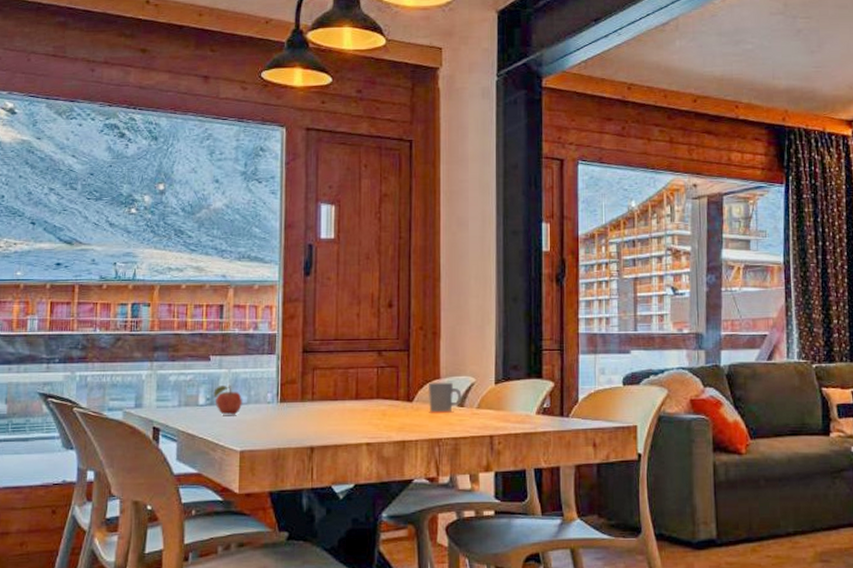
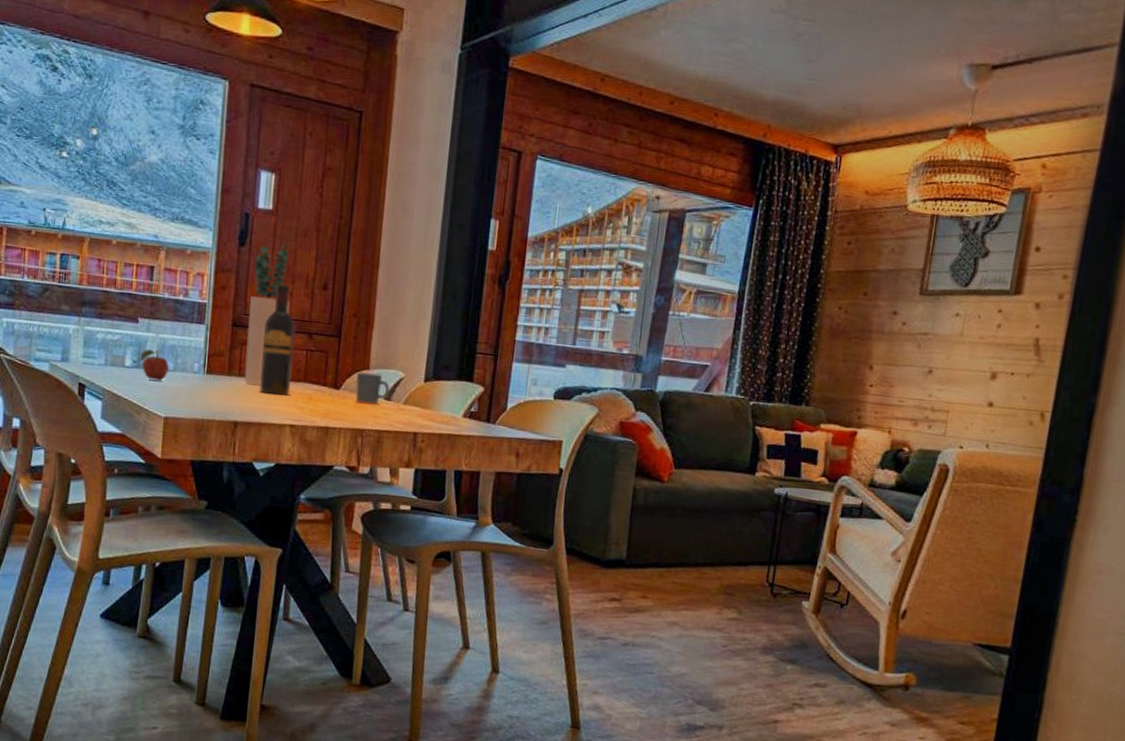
vase: none [318,262,358,408] -> present [244,237,291,386]
wine bottle: none [333,306,365,416] -> present [259,284,296,396]

